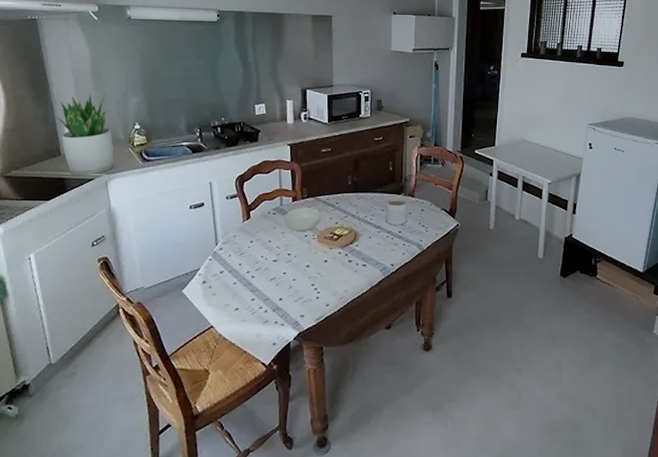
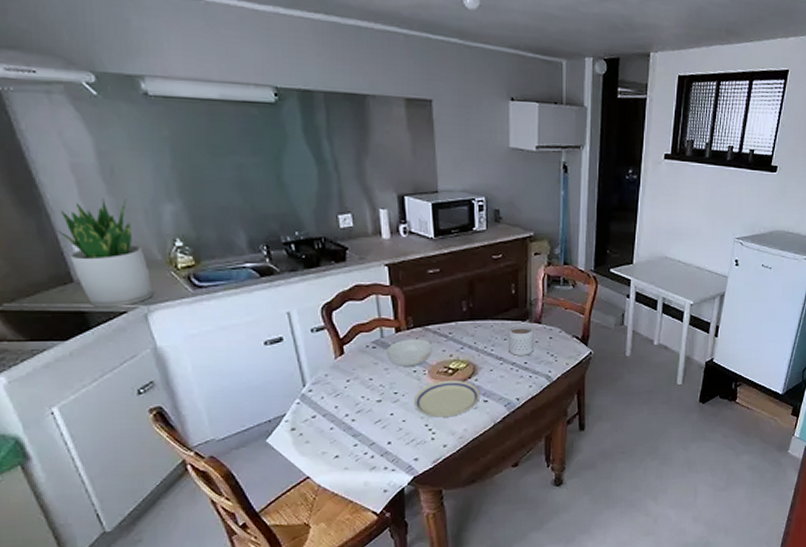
plate: none [303,244,360,278] -> present [413,379,481,418]

